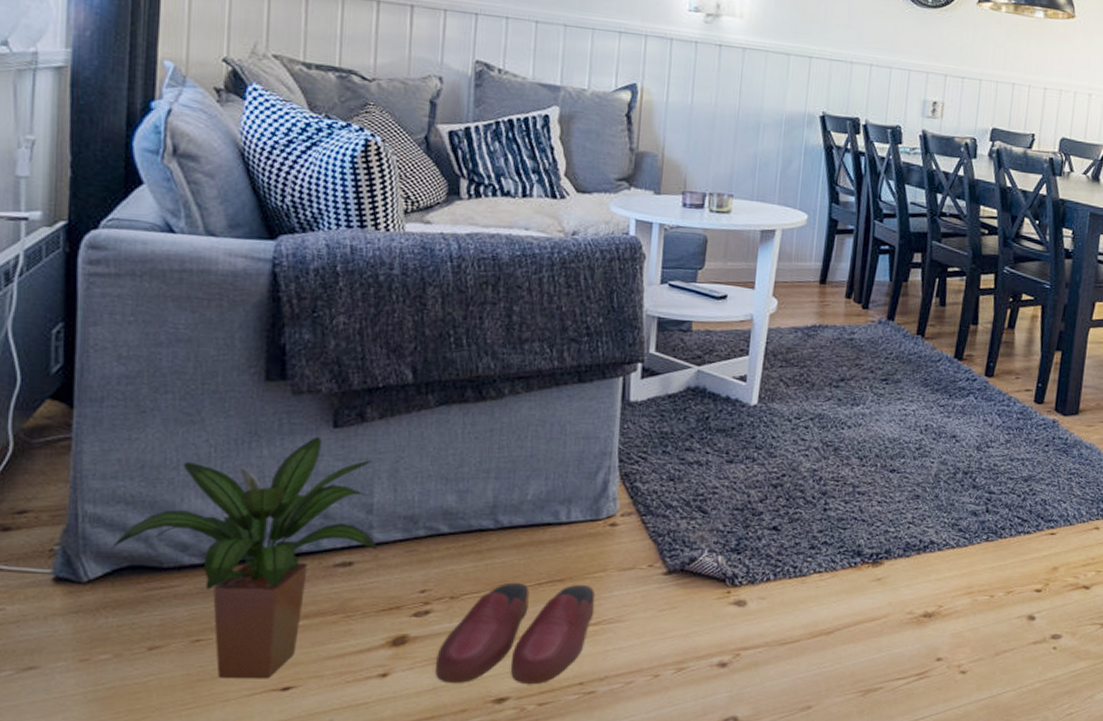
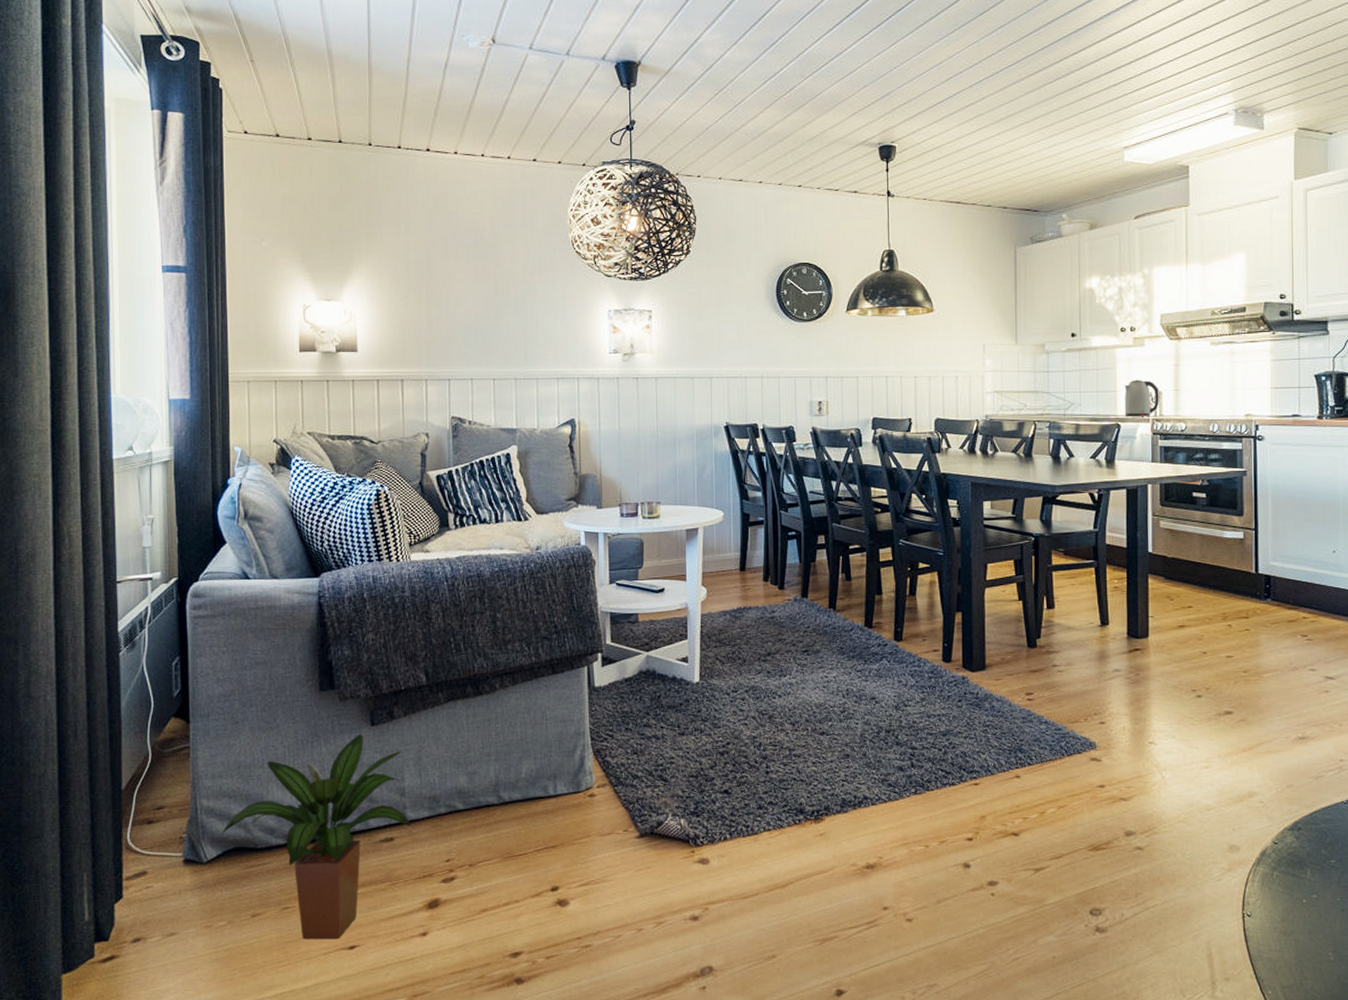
slippers: present [435,582,596,684] -> none [463,849,584,940]

